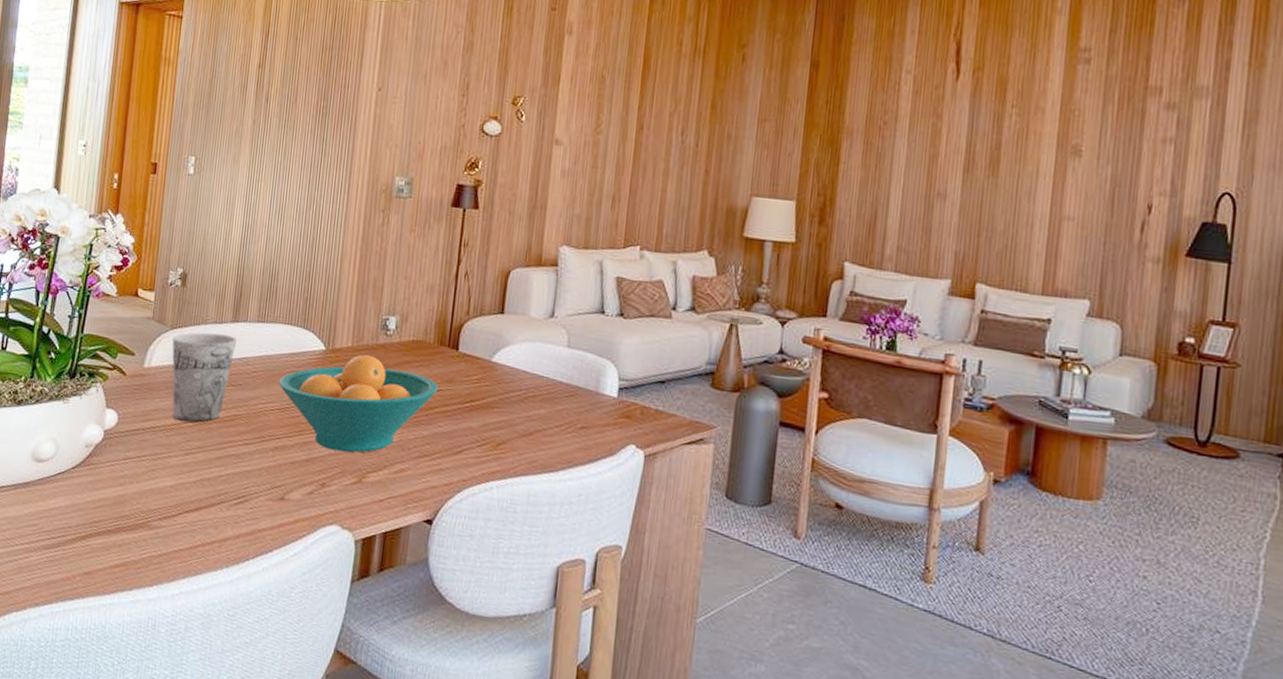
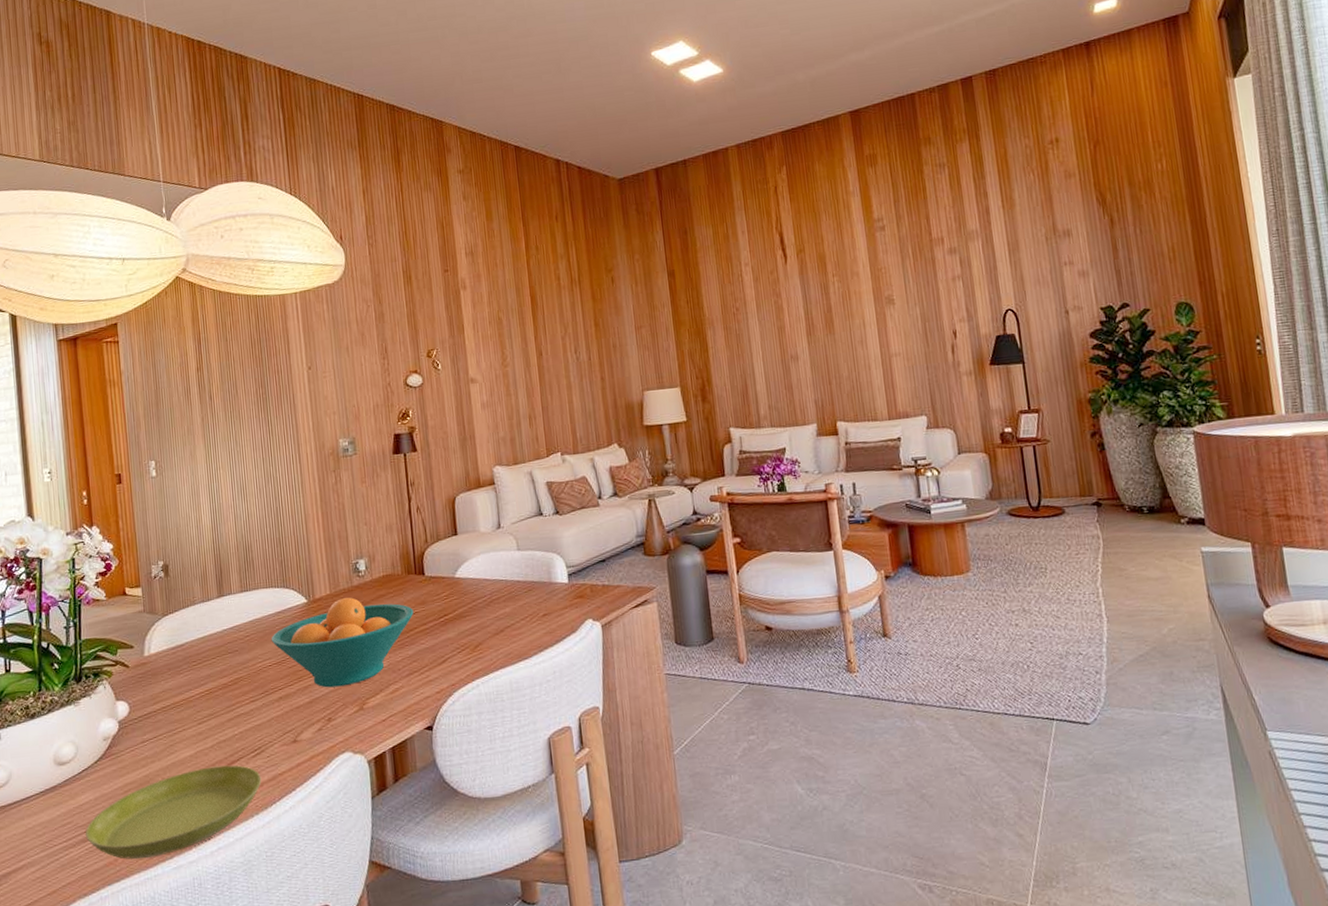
saucer: none [49,502,239,585] -> present [86,765,262,860]
cup: present [172,332,237,422] -> none [165,609,226,696]

